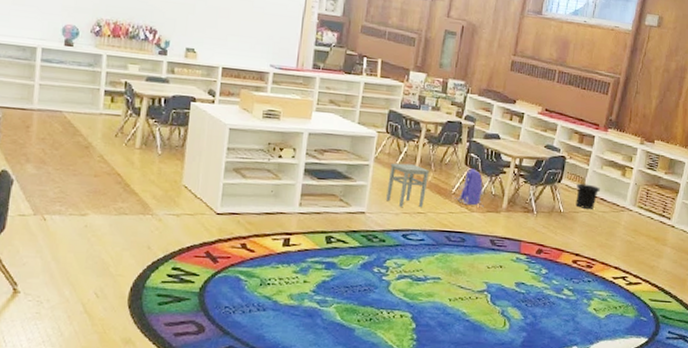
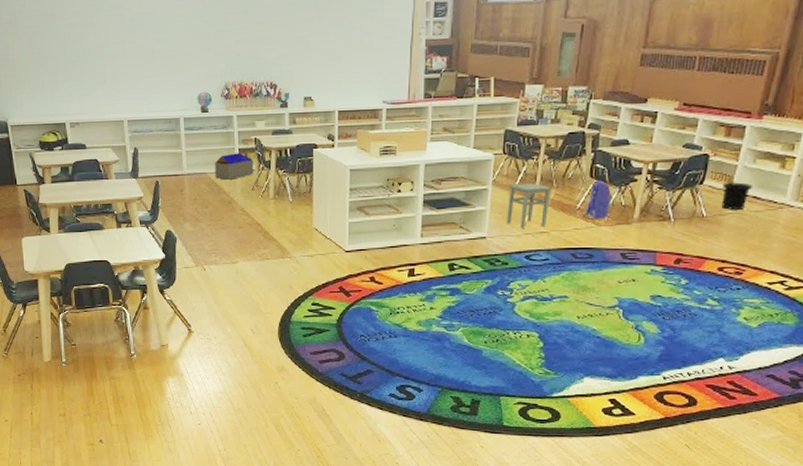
architectural model: none [72,94,121,123] -> present [215,153,254,180]

